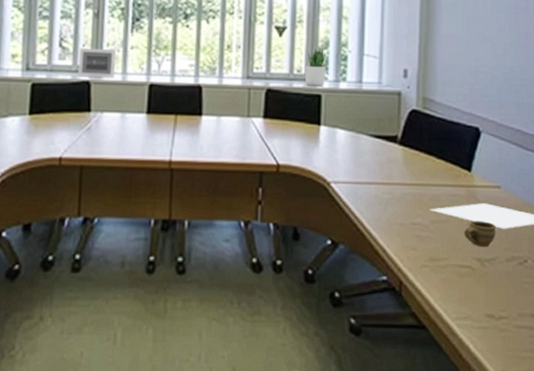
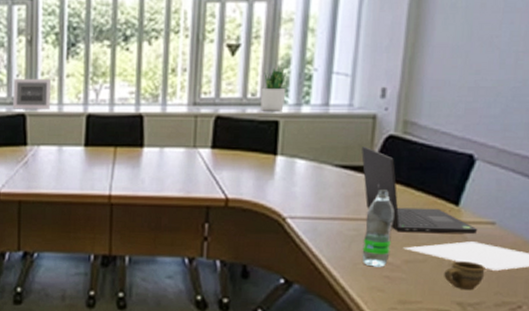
laptop: none [391,119,488,196] -> present [361,147,478,234]
bottle: none [396,157,420,228] -> present [361,190,395,267]

